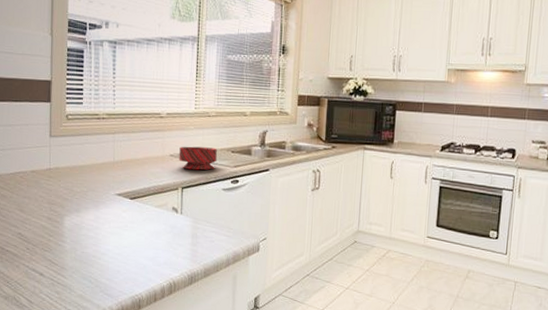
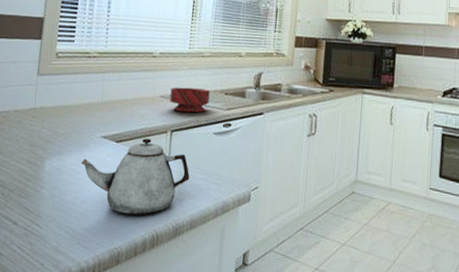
teapot: none [98,195,202,266] -> present [80,138,190,216]

